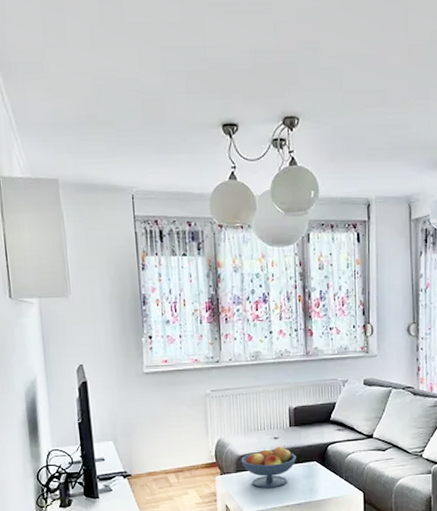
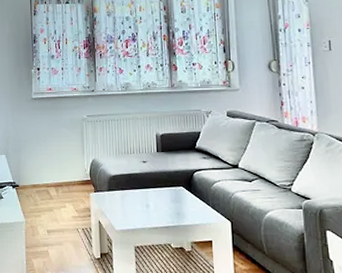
fruit bowl: present [241,446,296,489] -> none [113,169,163,209]

